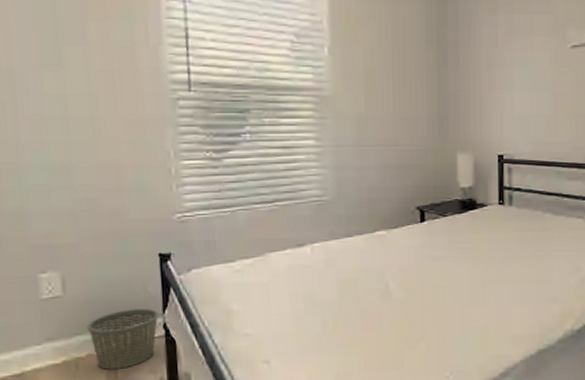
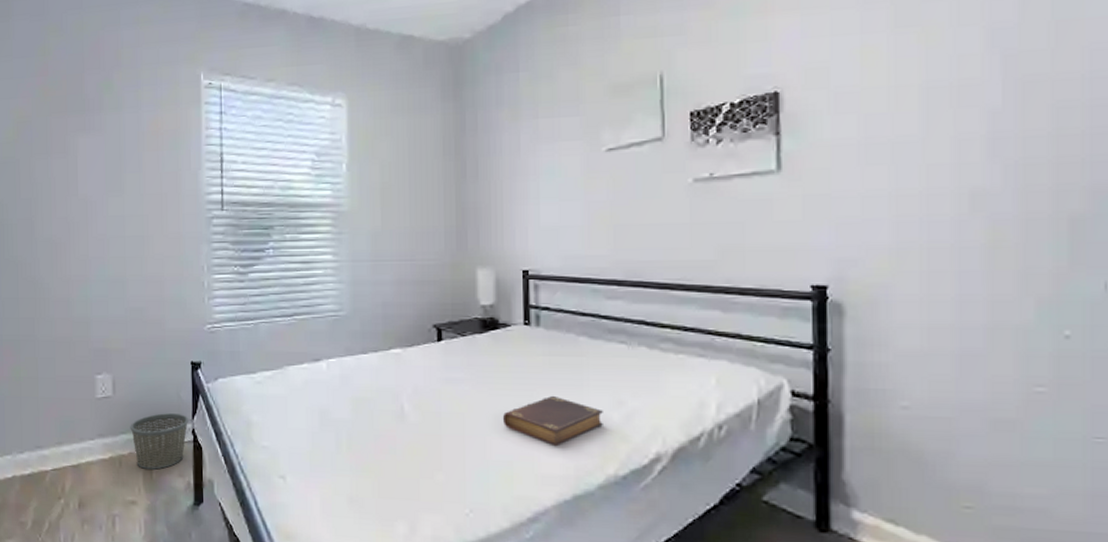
book: none [479,266,563,310] -> present [502,395,603,447]

